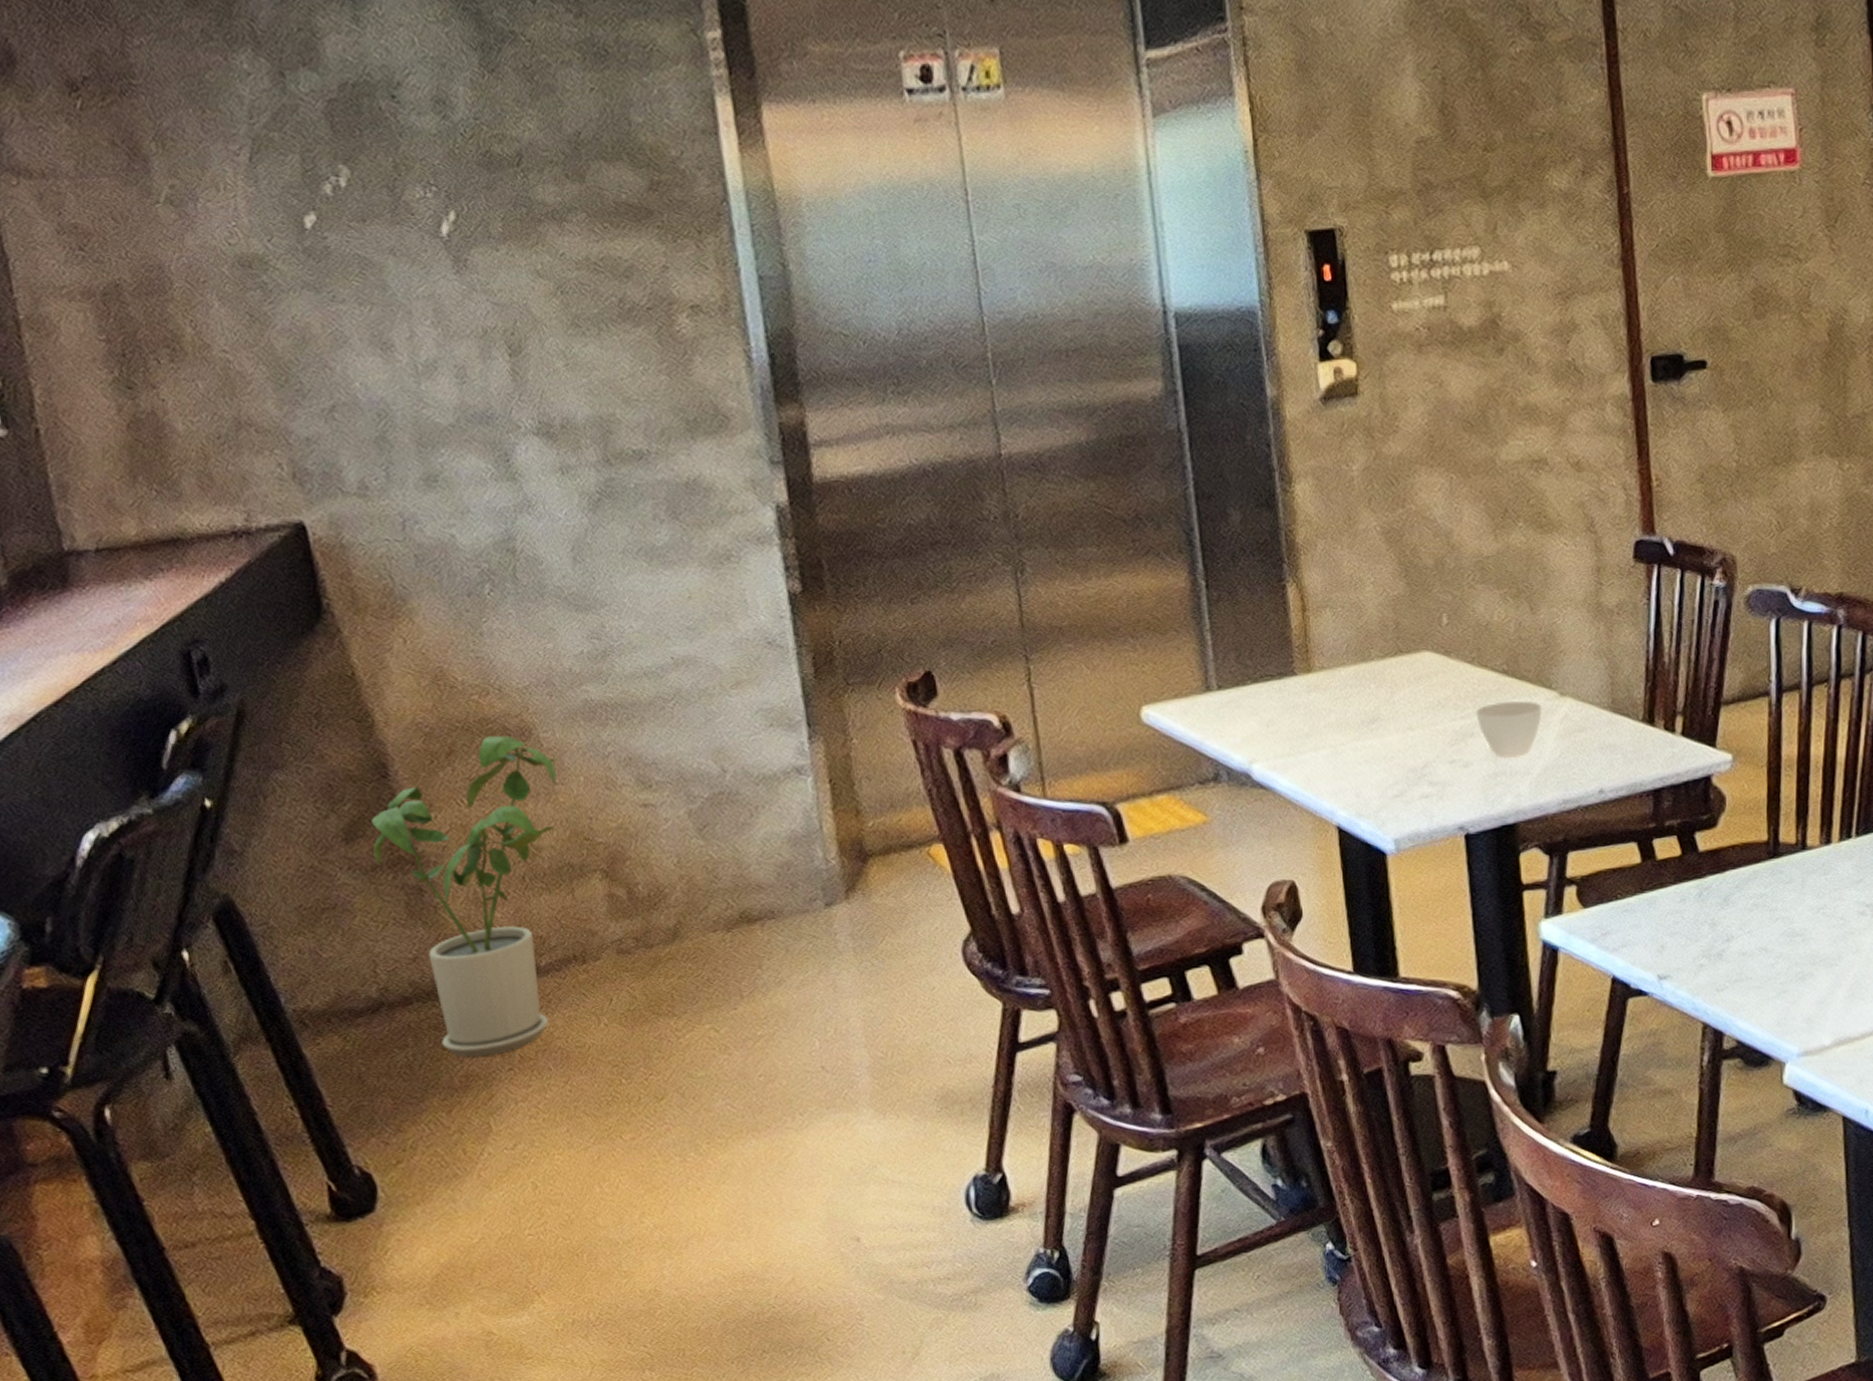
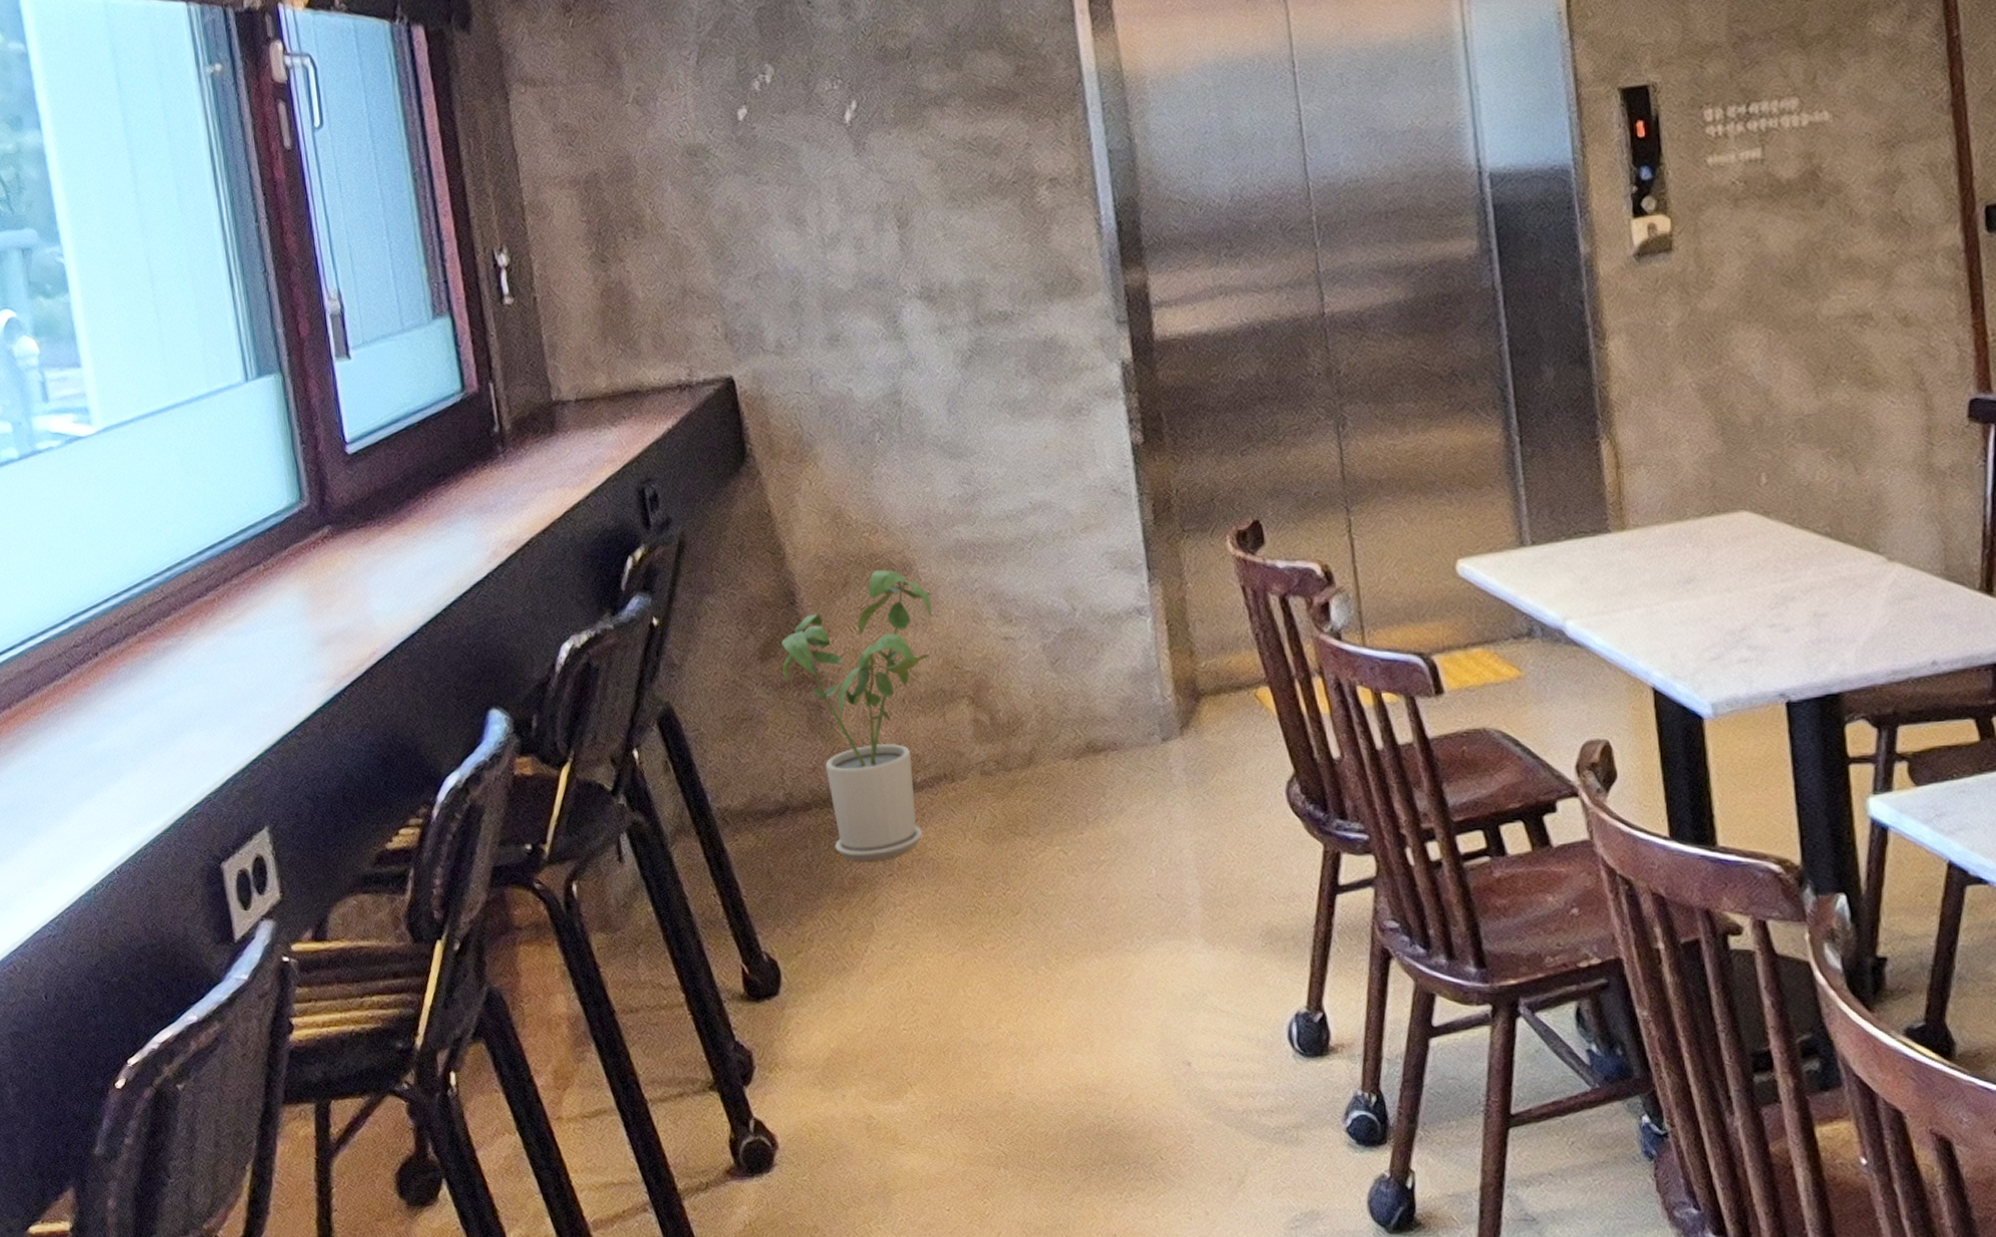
cup: present [1475,701,1542,758] -> none [1797,565,1869,624]

